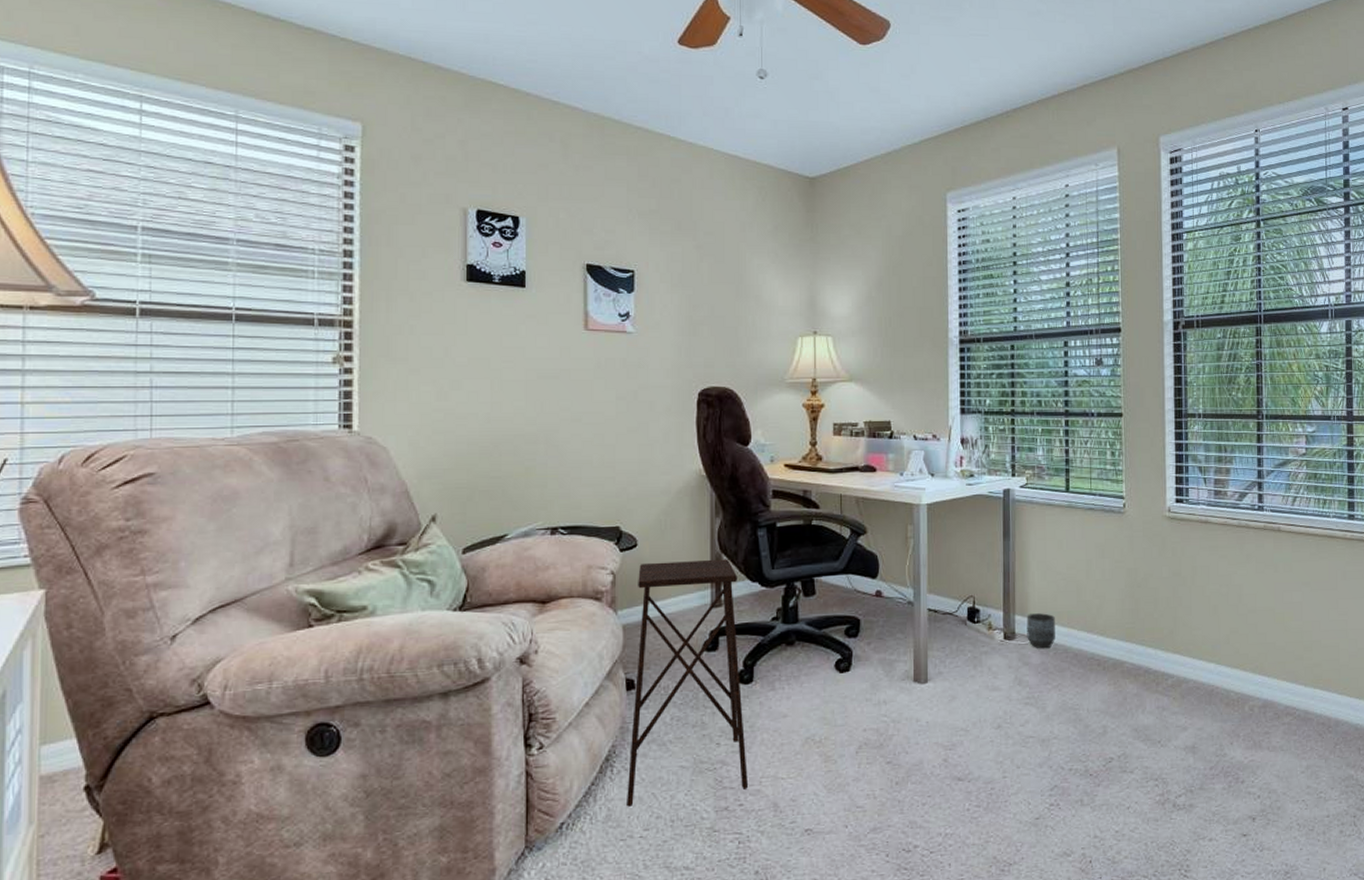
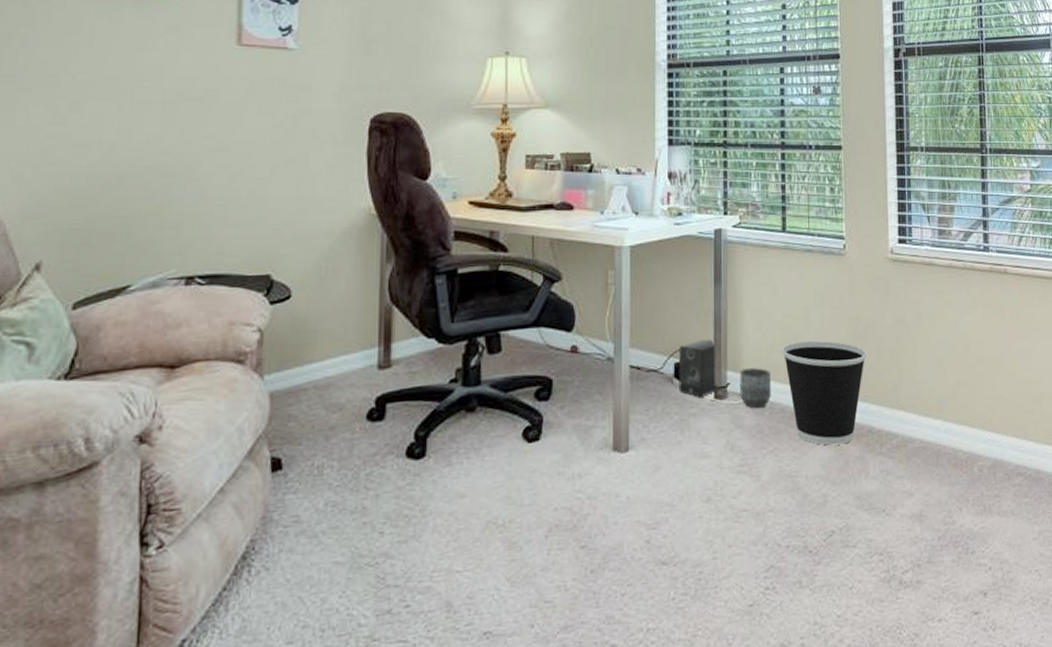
side table: present [627,559,749,807] -> none [266,311,417,616]
speaker: none [971,585,1018,637] -> present [678,337,730,397]
wastebasket: none [1066,590,1144,683] -> present [782,341,867,446]

